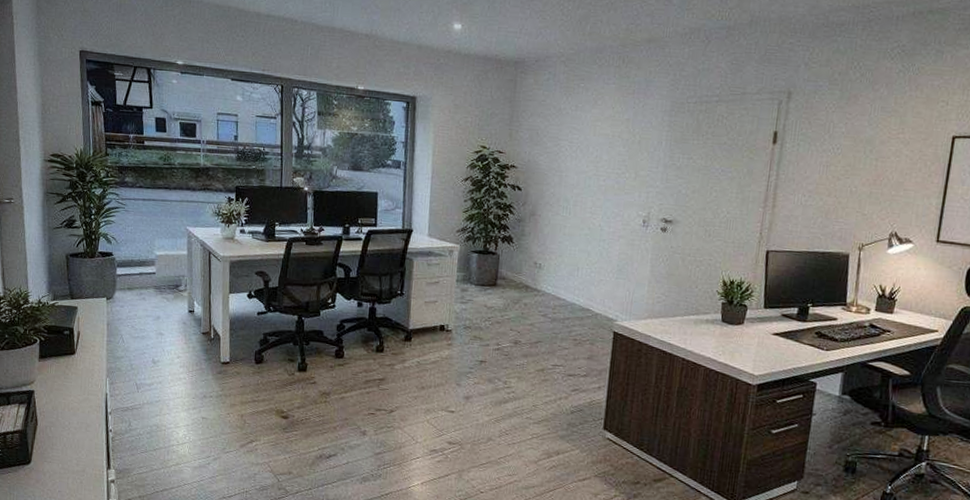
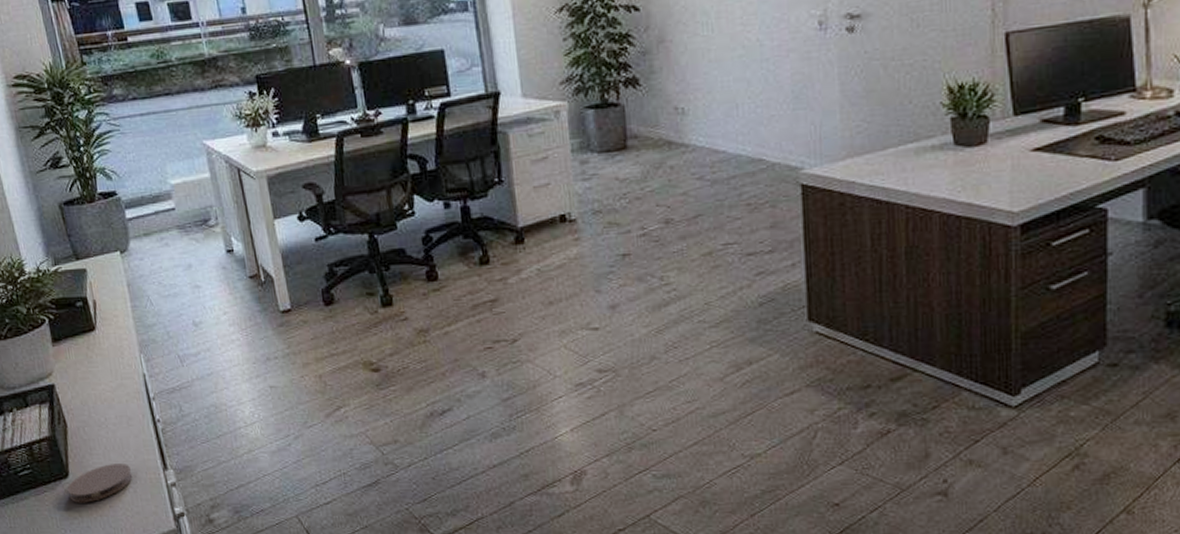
coaster: none [27,458,82,486] -> present [67,464,133,503]

